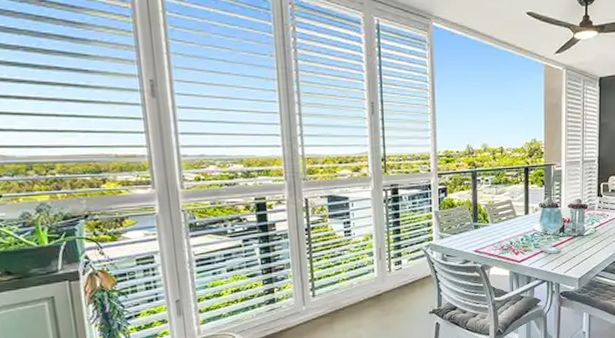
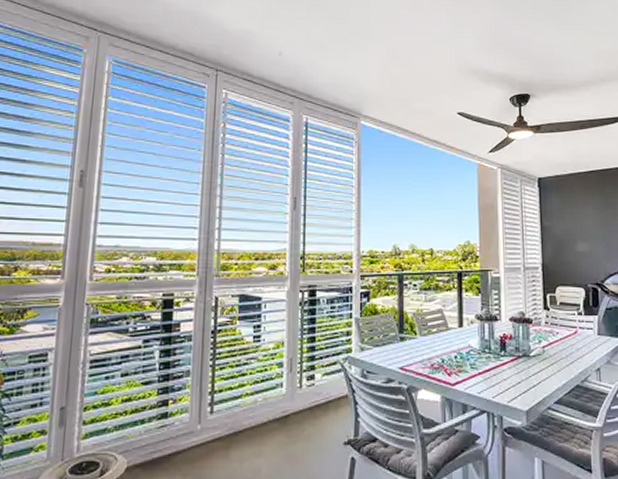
wine glass: present [539,208,564,254] -> none [475,321,506,377]

